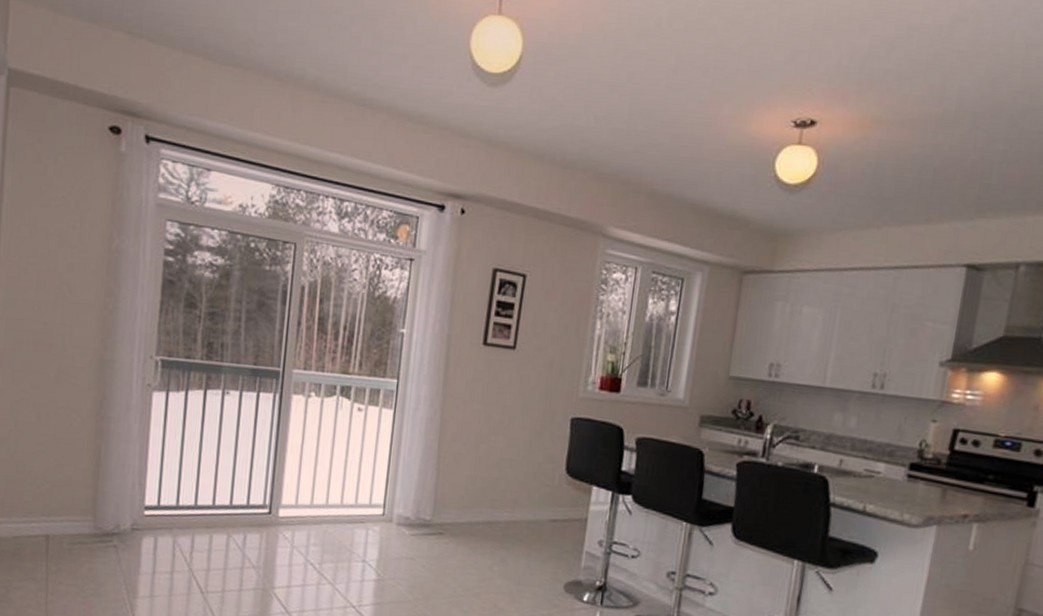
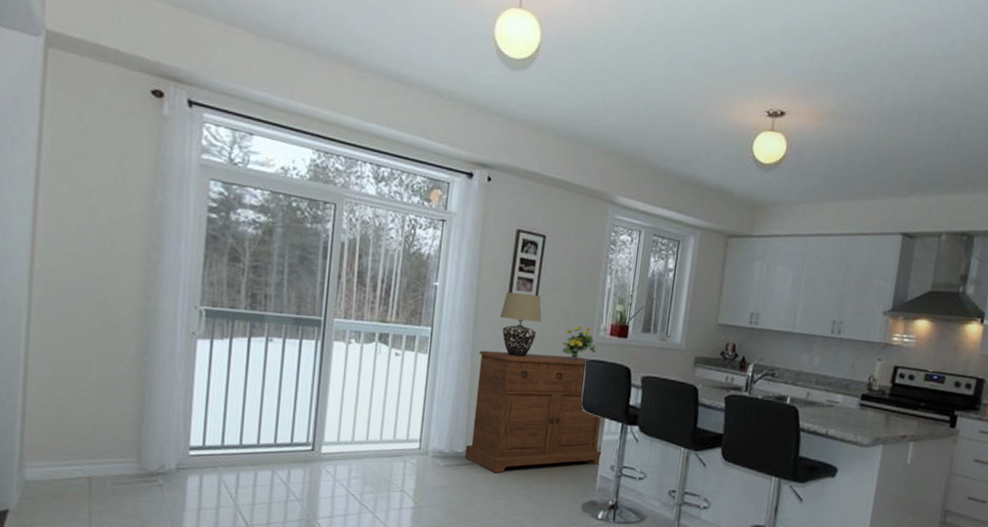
sideboard: none [432,405,589,545] -> present [464,350,602,473]
table lamp: none [473,339,521,414] -> present [499,291,542,357]
flowering plant: none [543,378,583,418] -> present [562,325,596,360]

